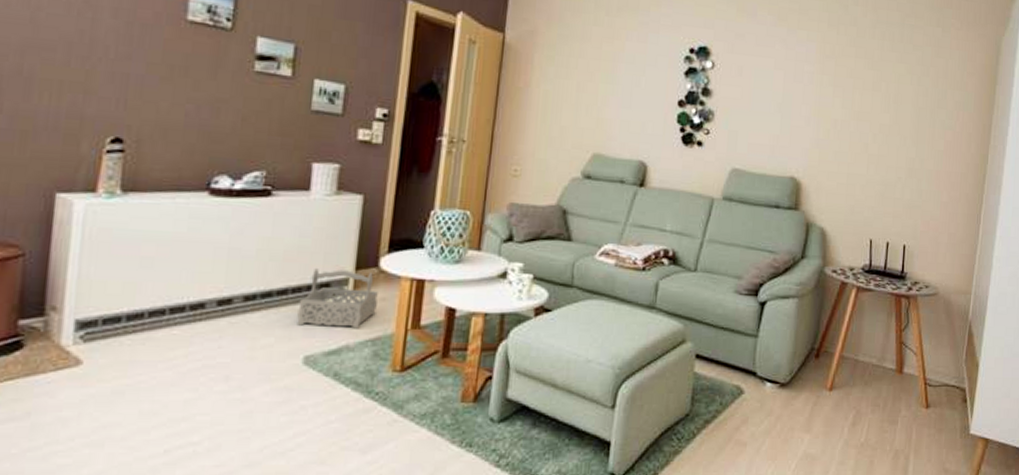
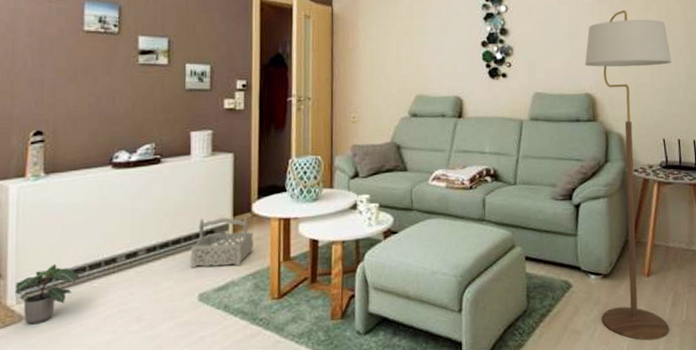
potted plant: none [71,302,157,371] -> present [14,264,80,325]
floor lamp: none [771,85,894,460] -> present [584,9,672,341]

